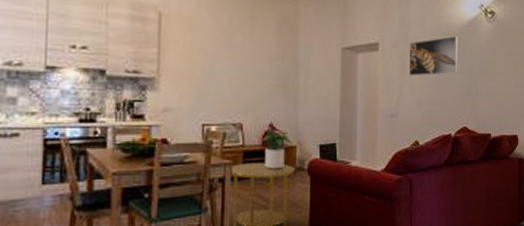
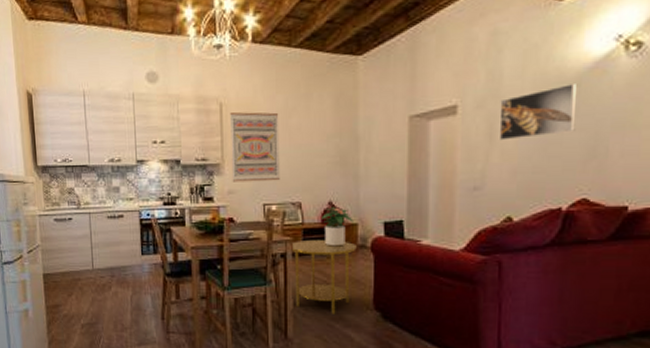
wall art: none [168,24,223,101] -> present [230,112,280,182]

